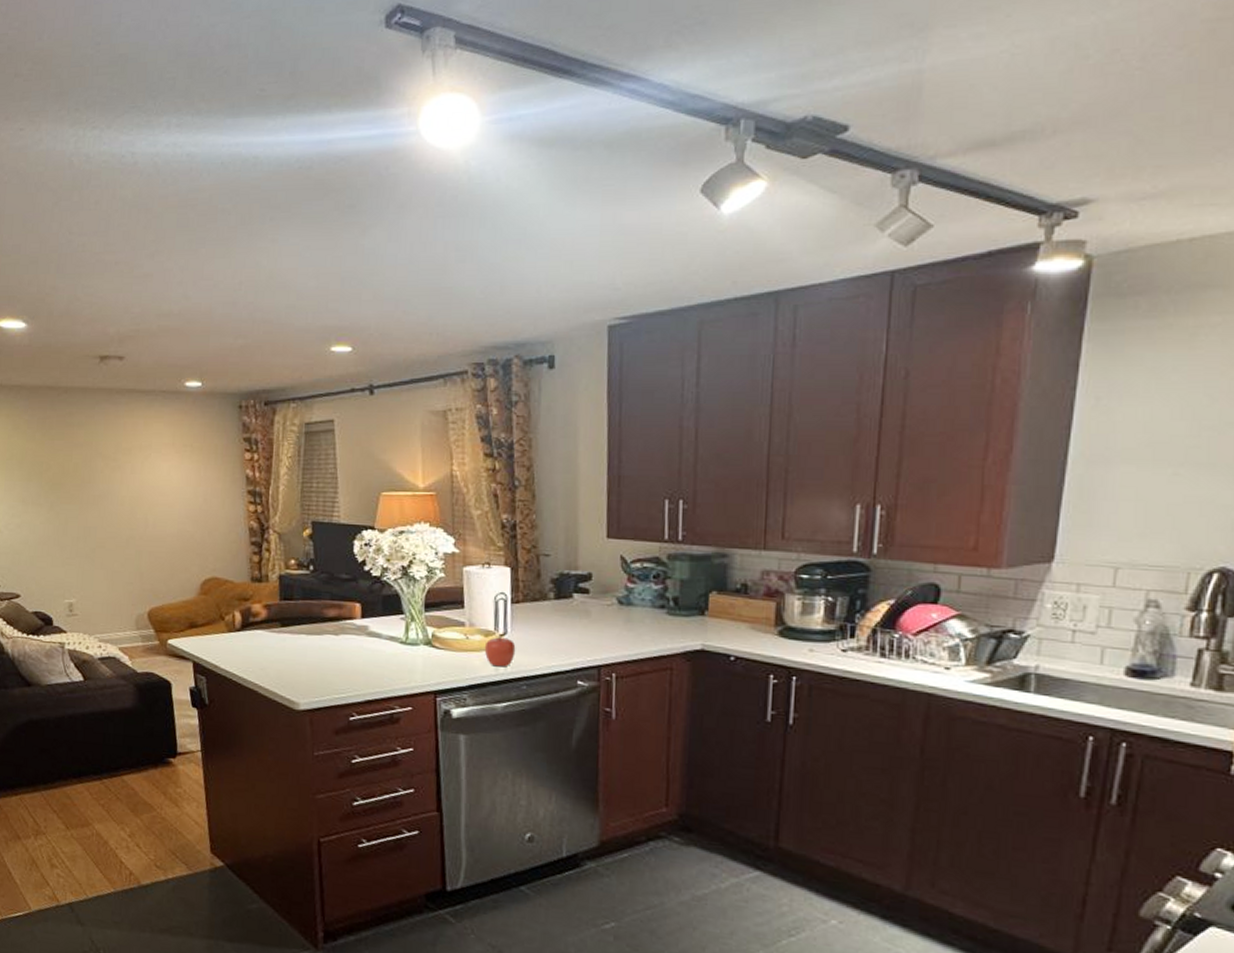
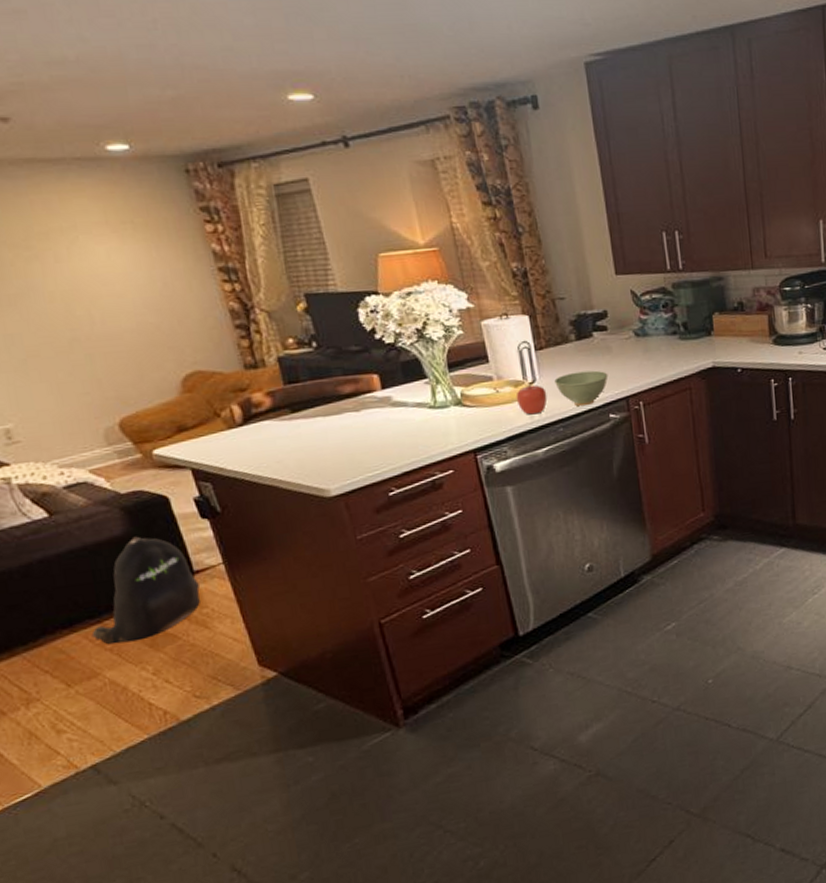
backpack: none [92,711,179,803] -> present [91,536,200,645]
bowl: none [525,631,583,668] -> present [554,370,609,407]

